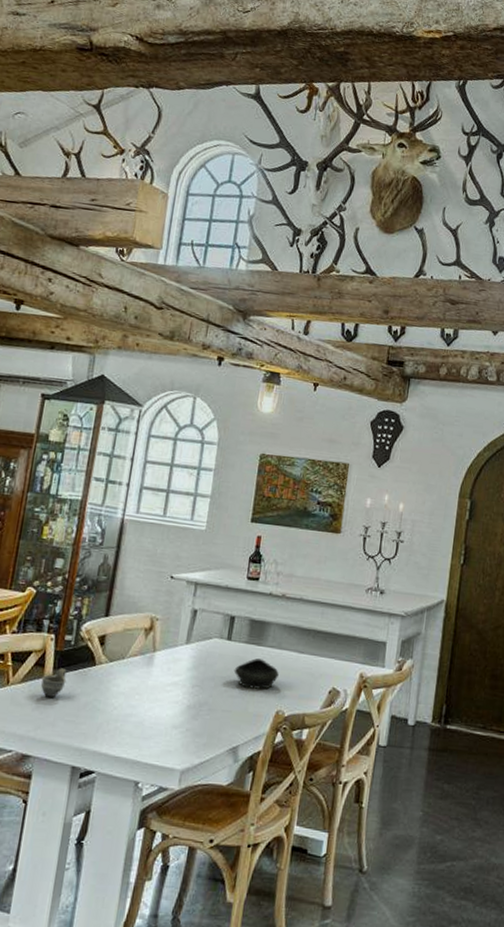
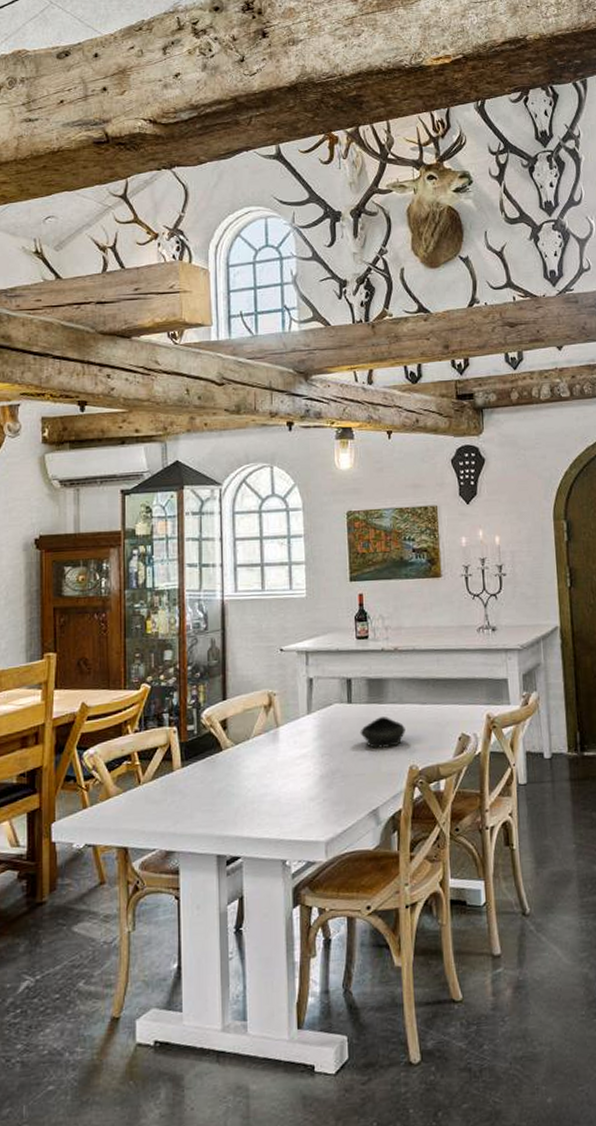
cup: present [41,668,67,698] -> none [171,759,196,791]

